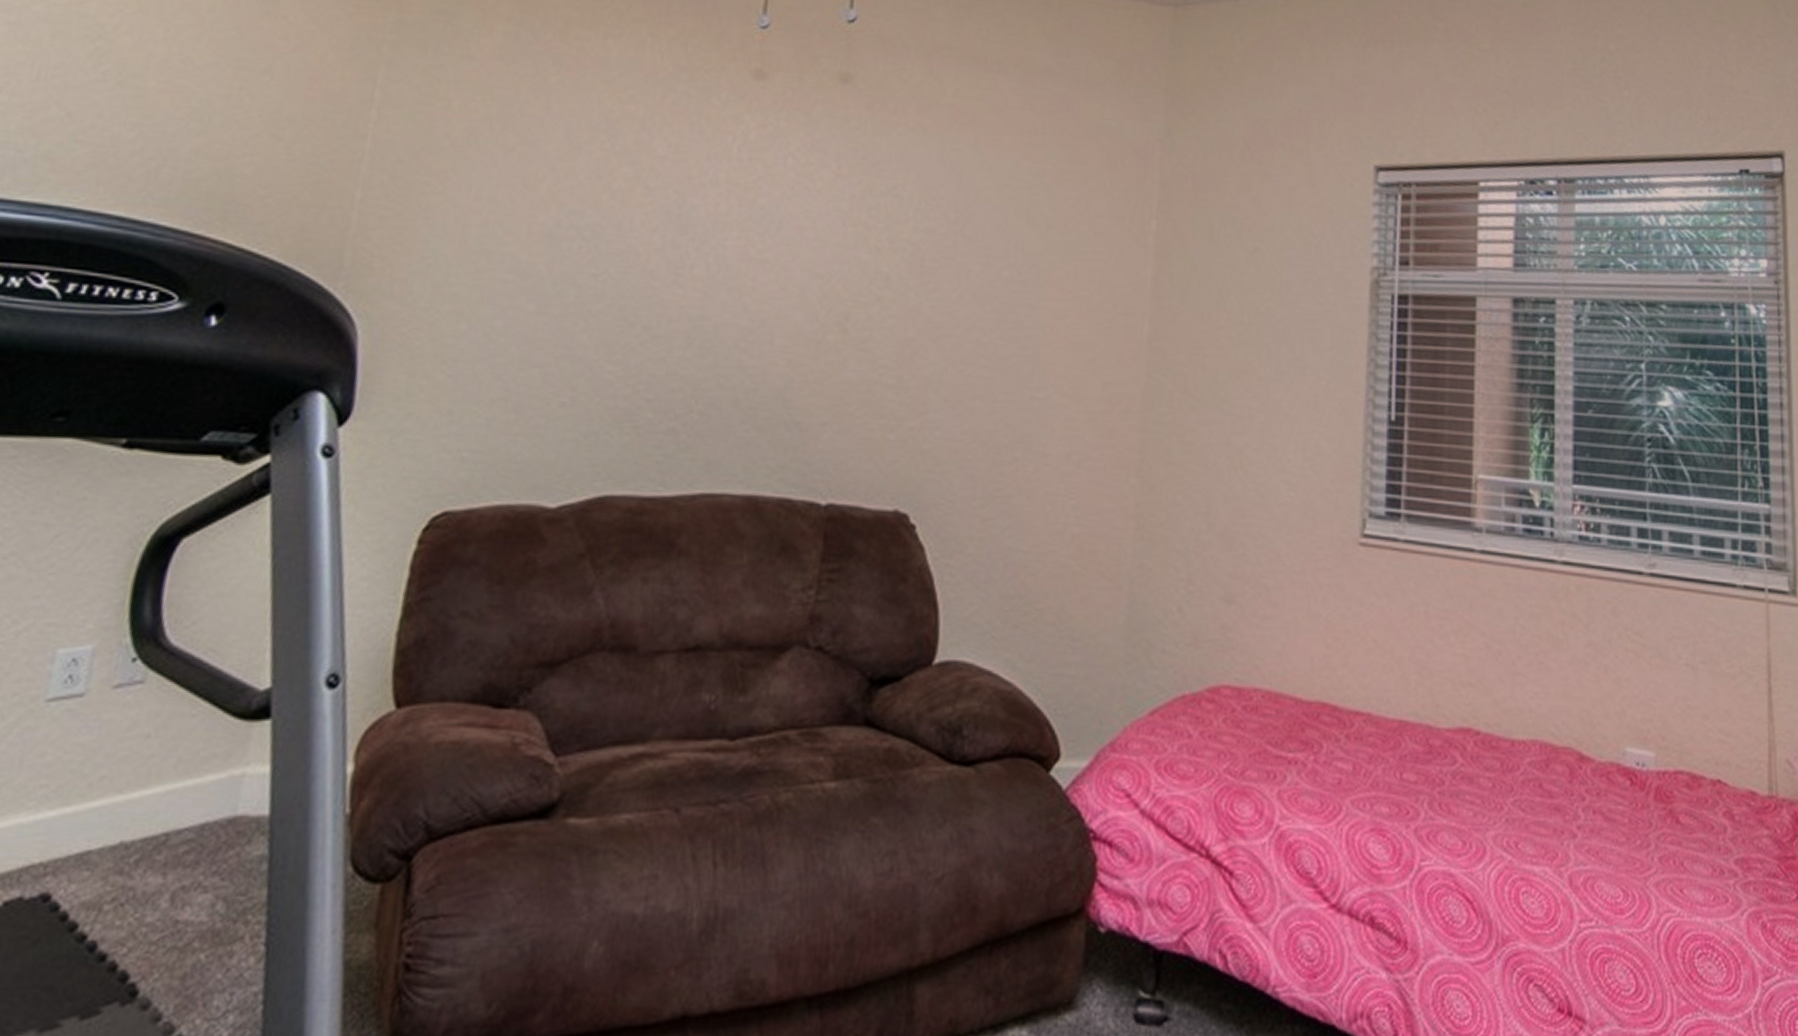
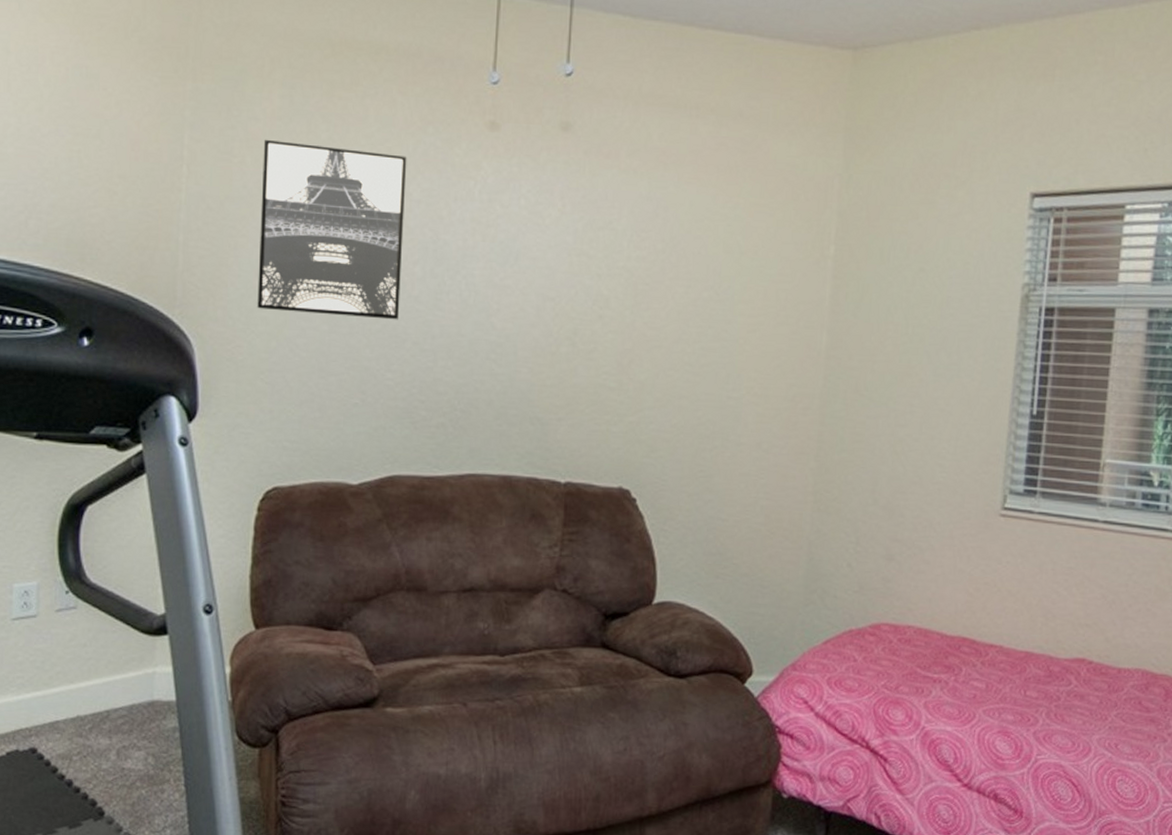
wall art: none [447,81,653,299] -> present [257,139,407,320]

